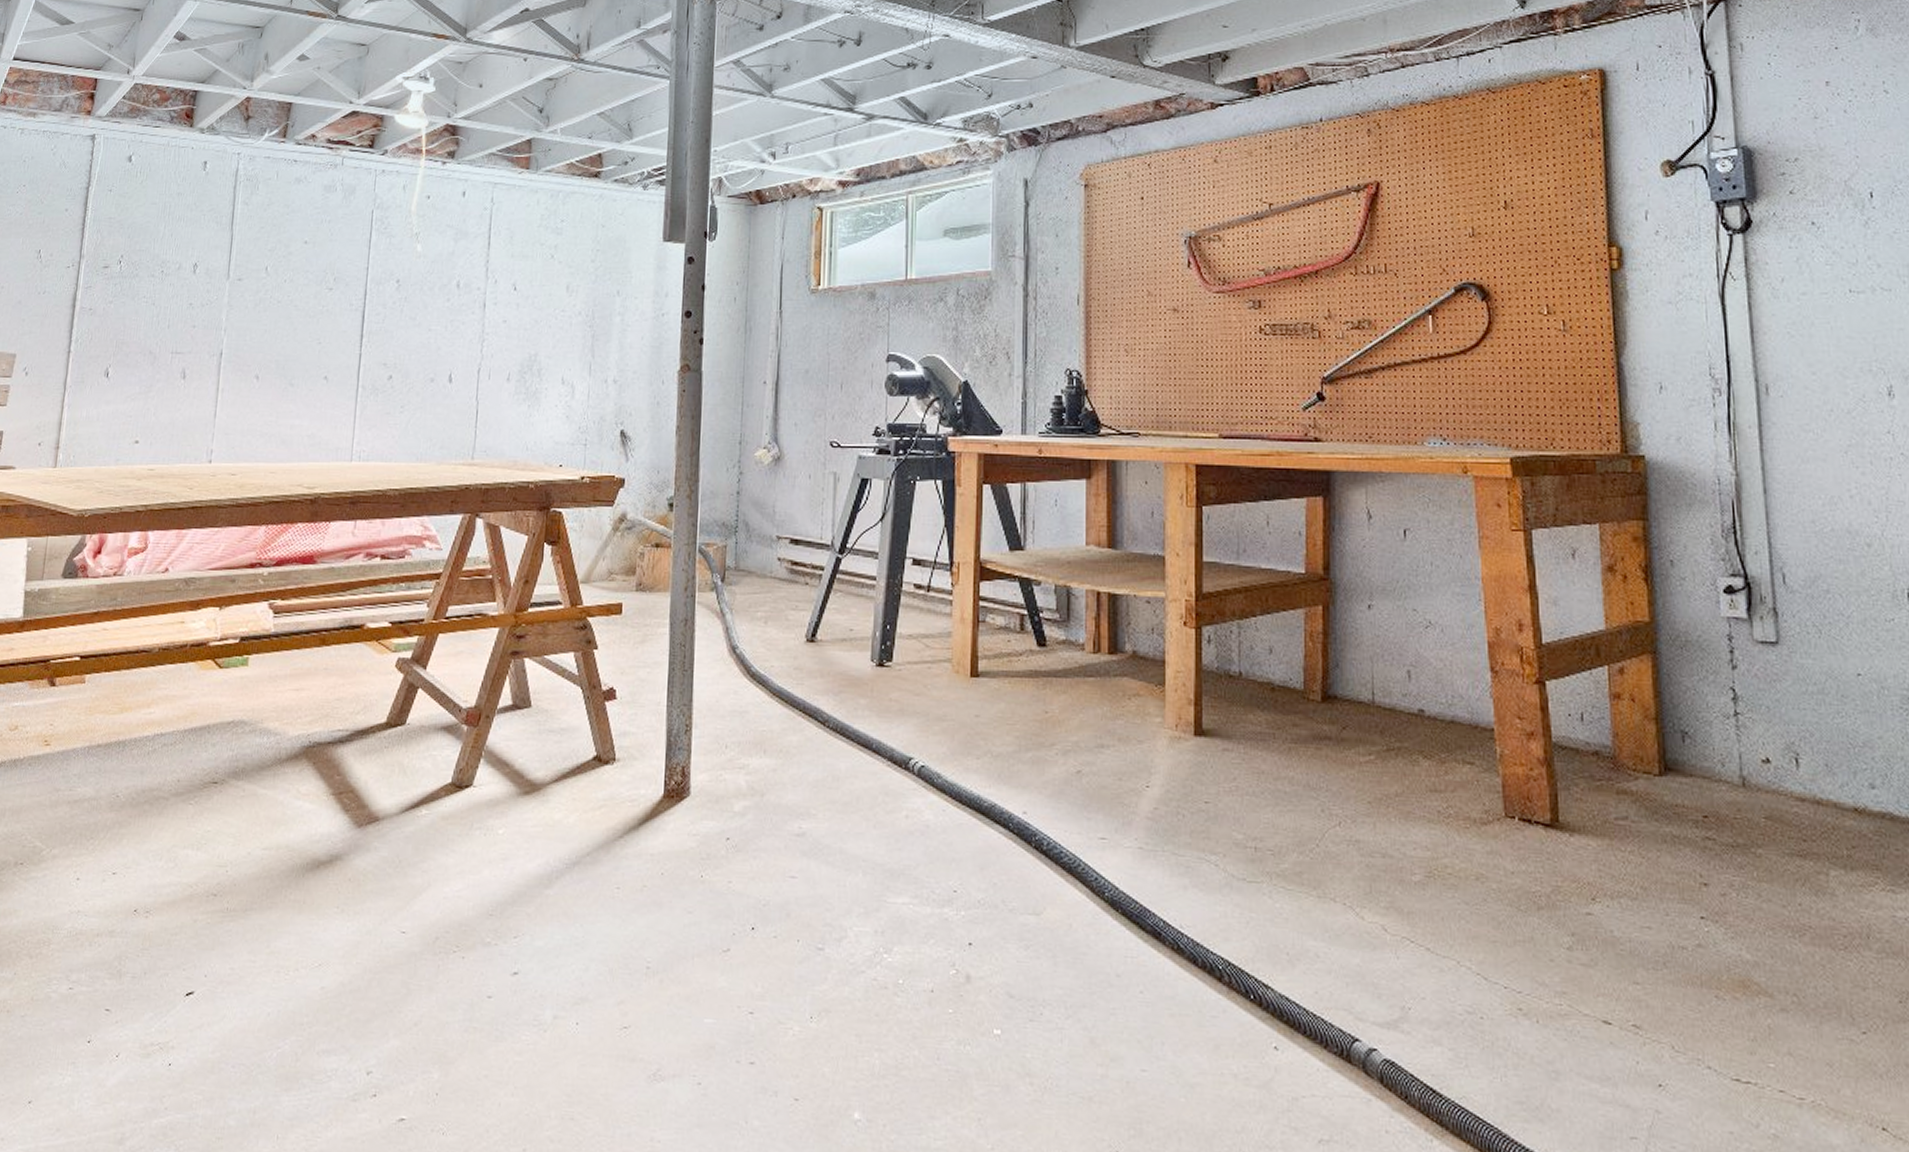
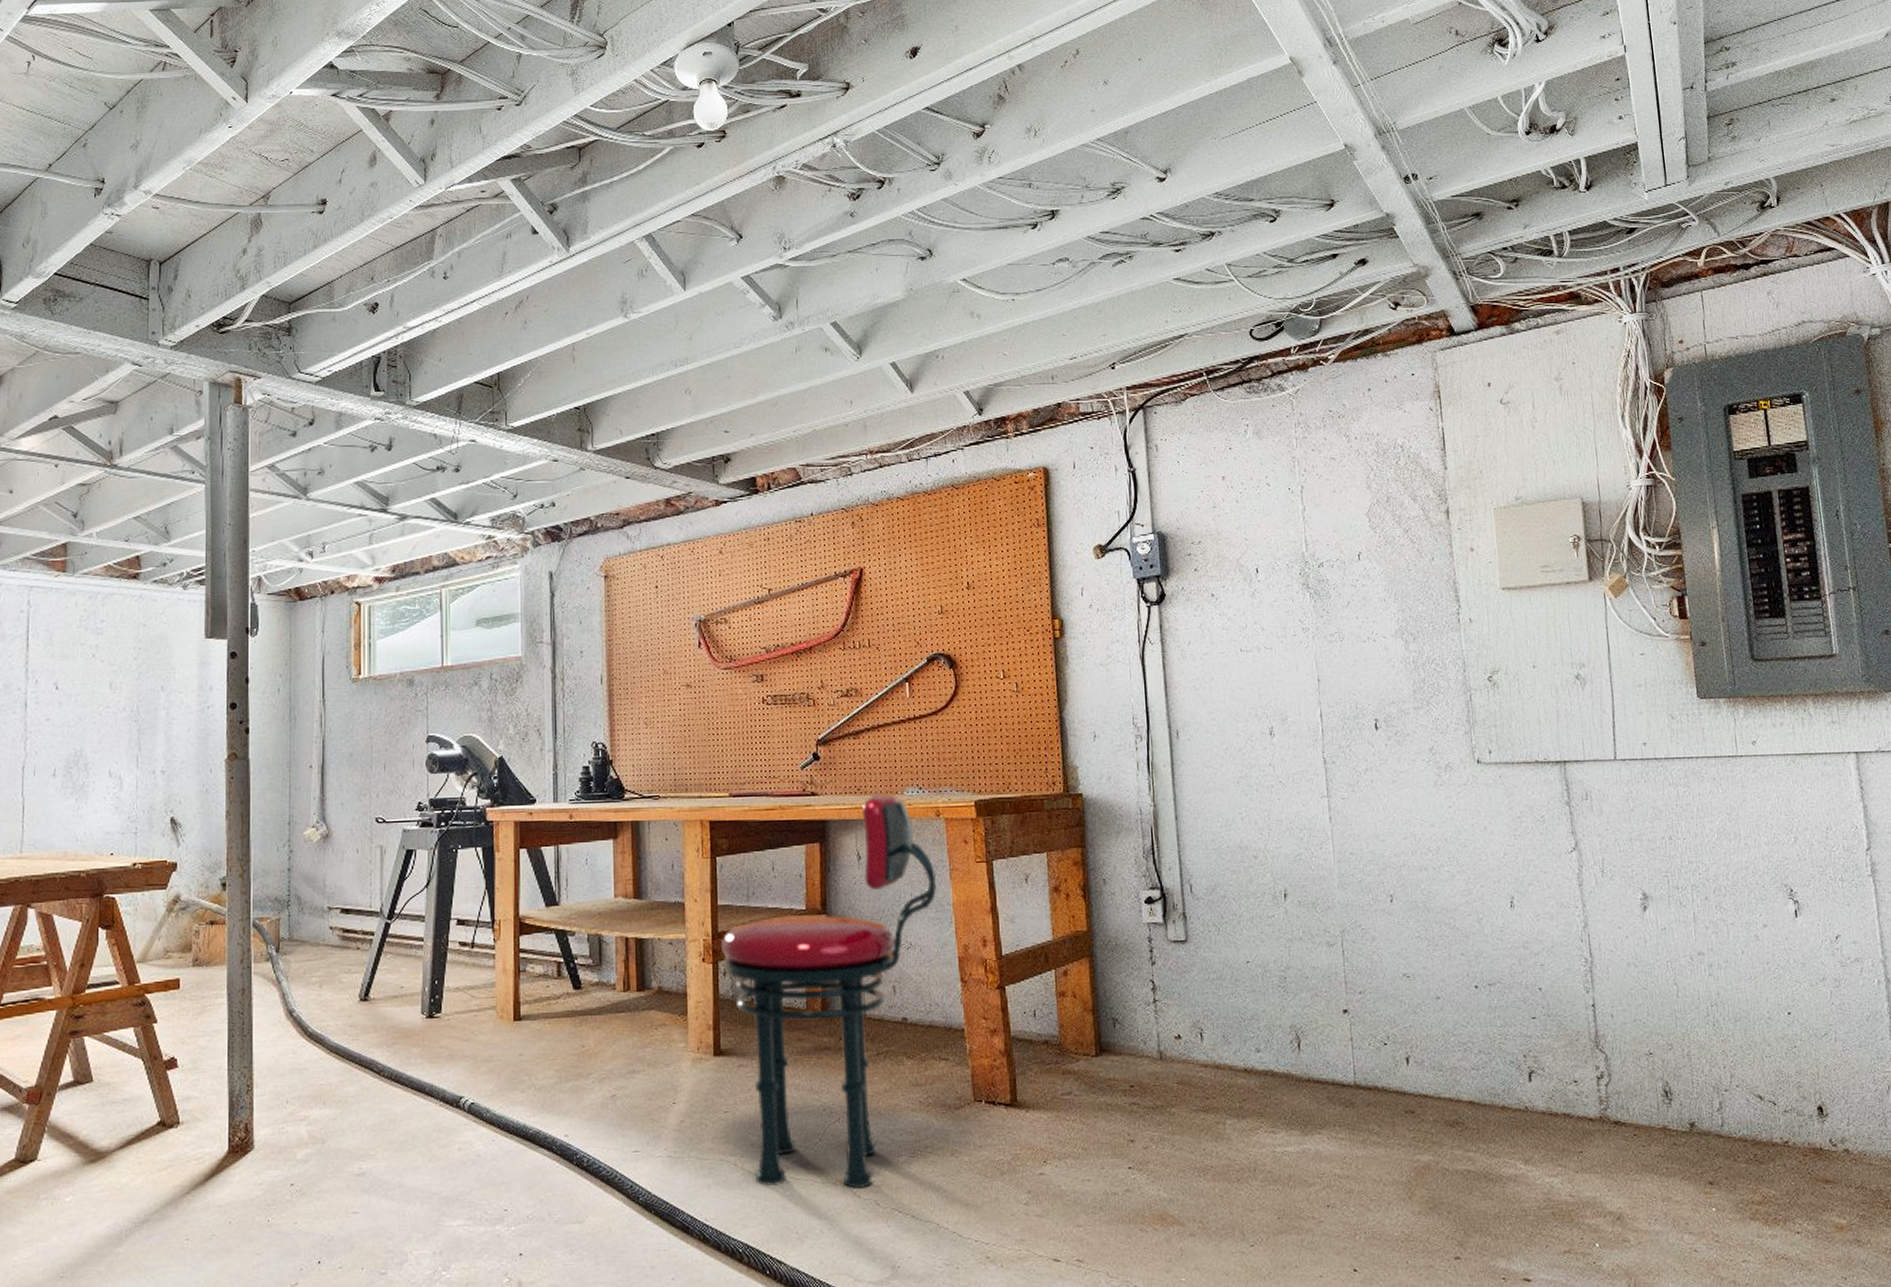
stool: none [1205,440,1463,910] -> present [720,791,937,1190]

